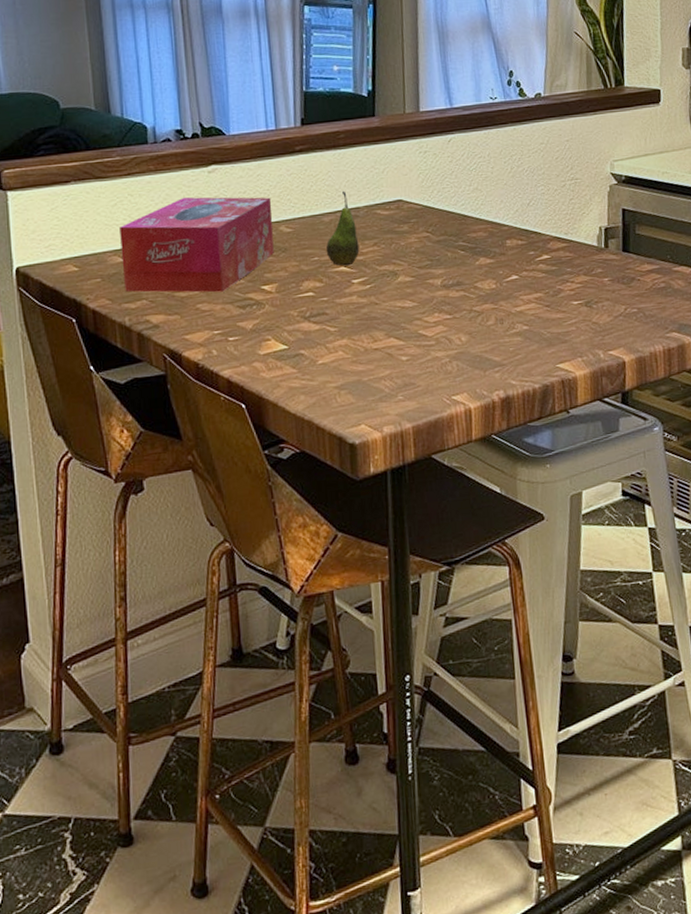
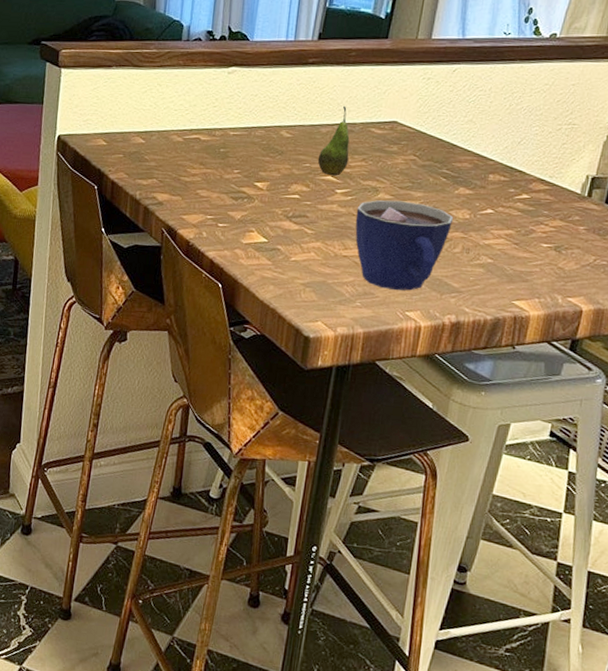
tissue box: present [120,197,274,293] -> none [141,92,278,182]
cup: none [378,280,481,376] -> present [355,199,454,291]

